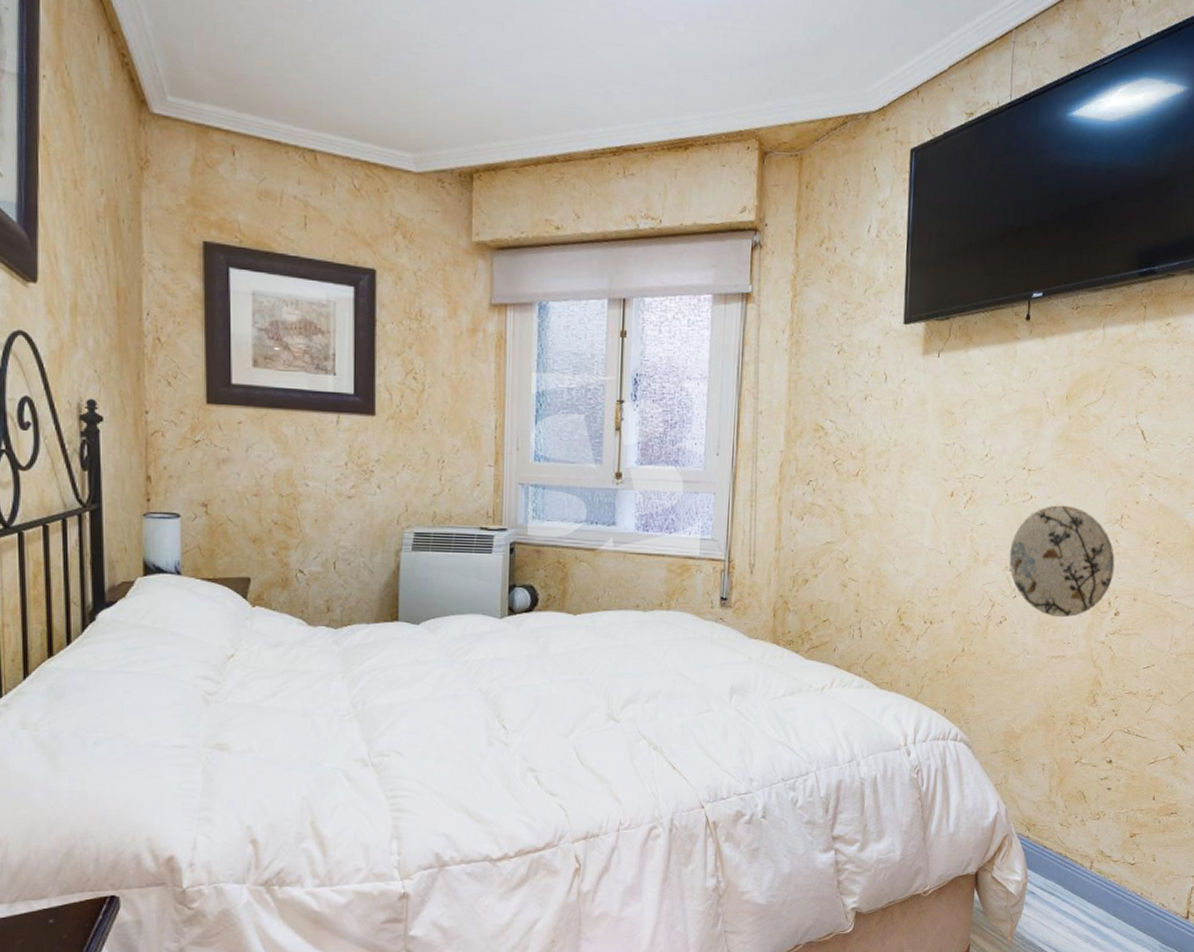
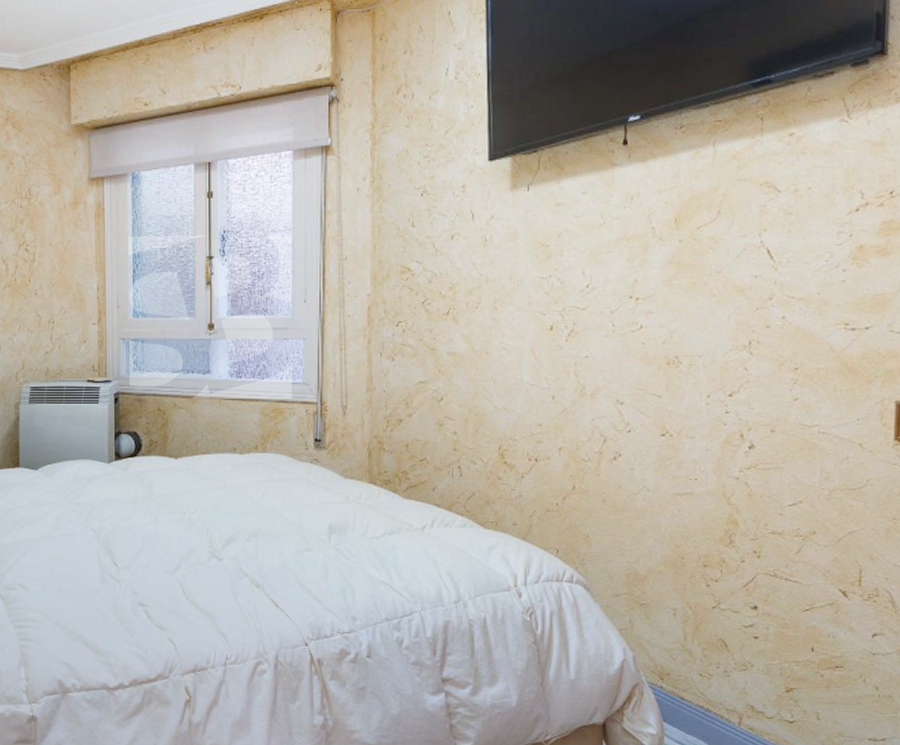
decorative plate: present [1009,505,1115,618] -> none [620,333,745,452]

